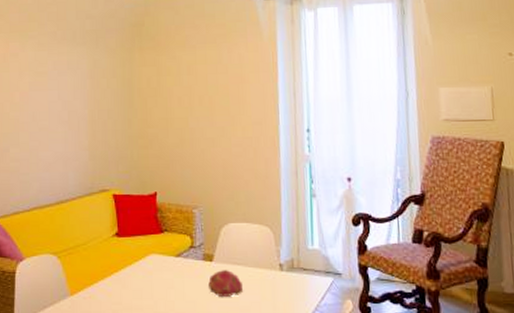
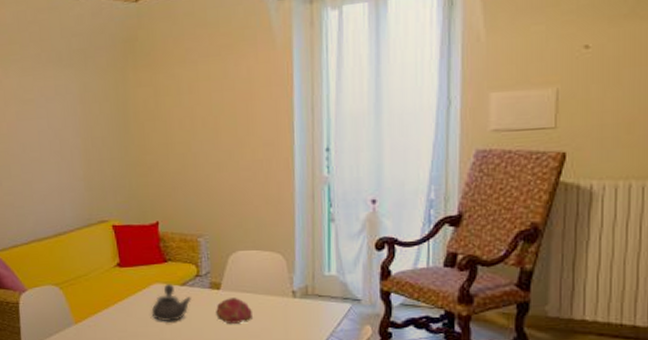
teapot: none [146,255,185,293] -> present [151,284,191,321]

